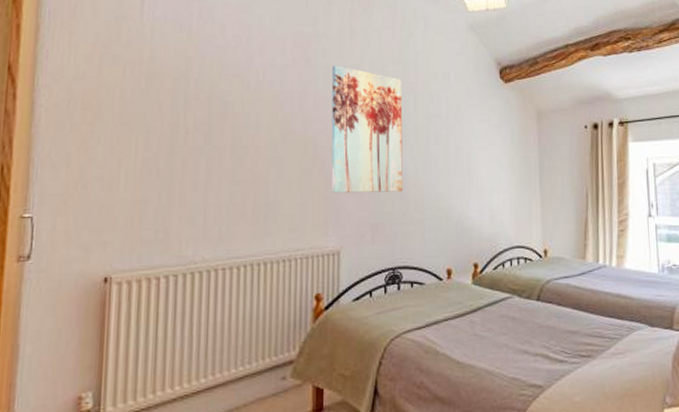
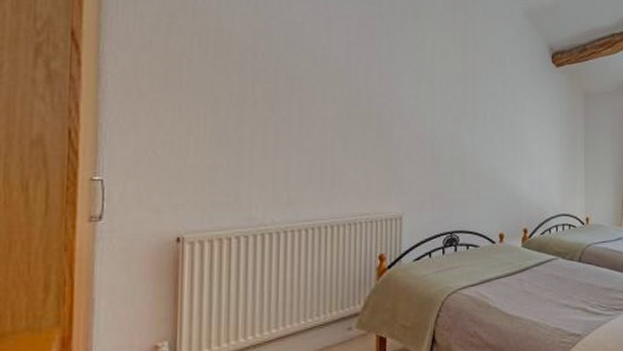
wall art: present [331,64,403,193] -> none [394,43,462,164]

